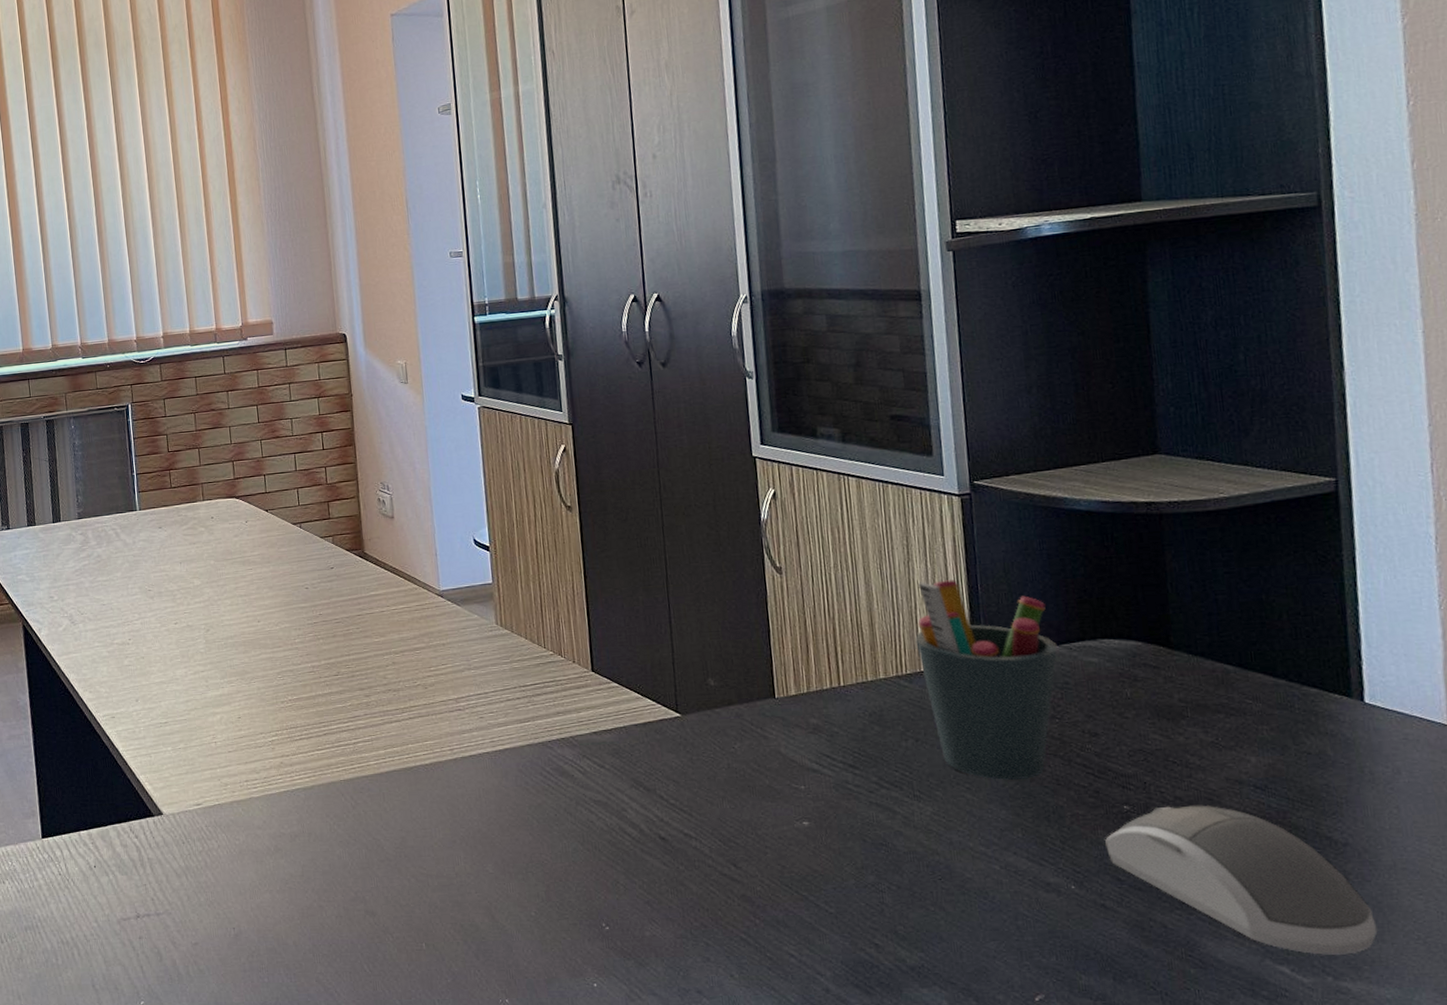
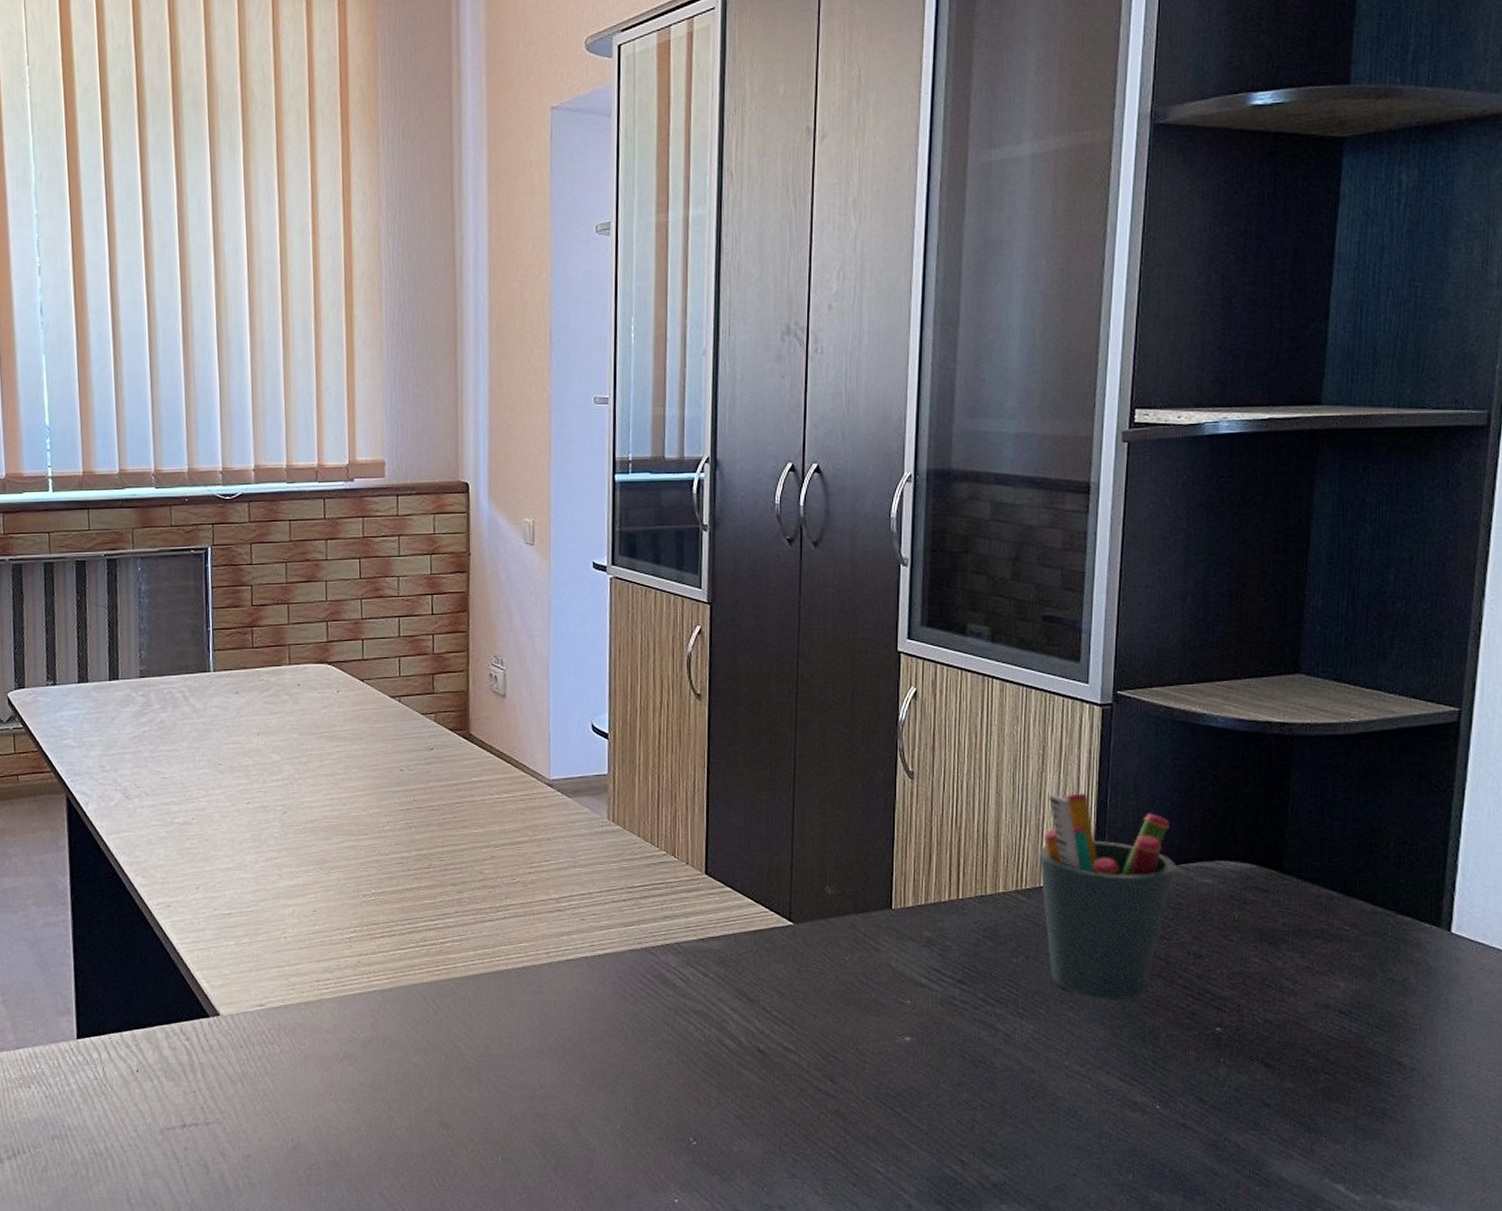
computer mouse: present [1105,805,1378,955] -> none [1194,1028,1428,1174]

